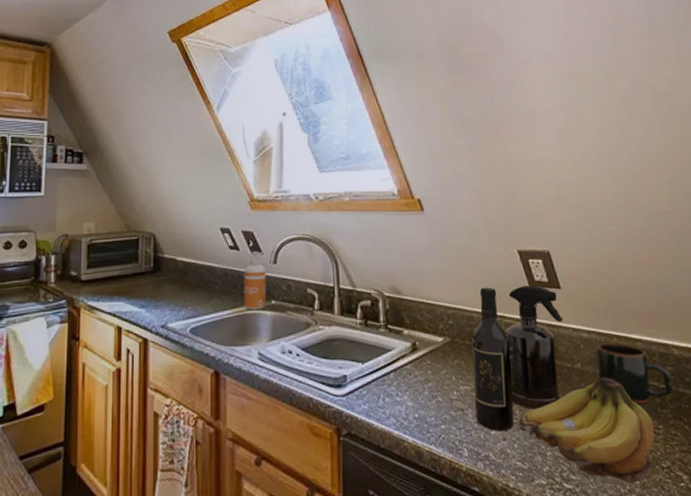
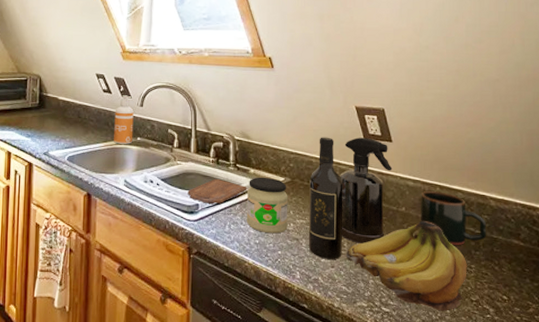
cutting board: none [333,343,401,374] -> present [187,178,246,204]
jar: none [401,338,451,405] -> present [246,177,288,234]

